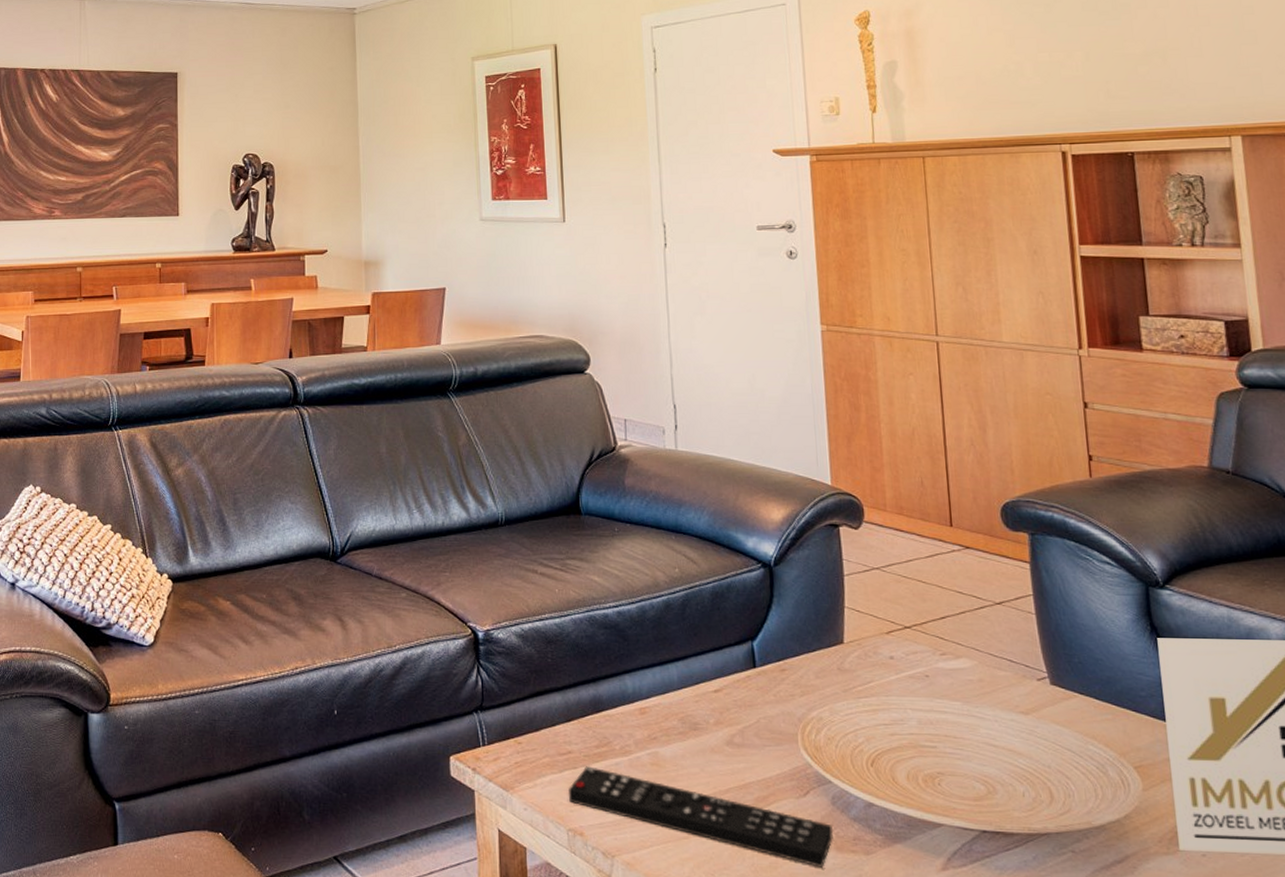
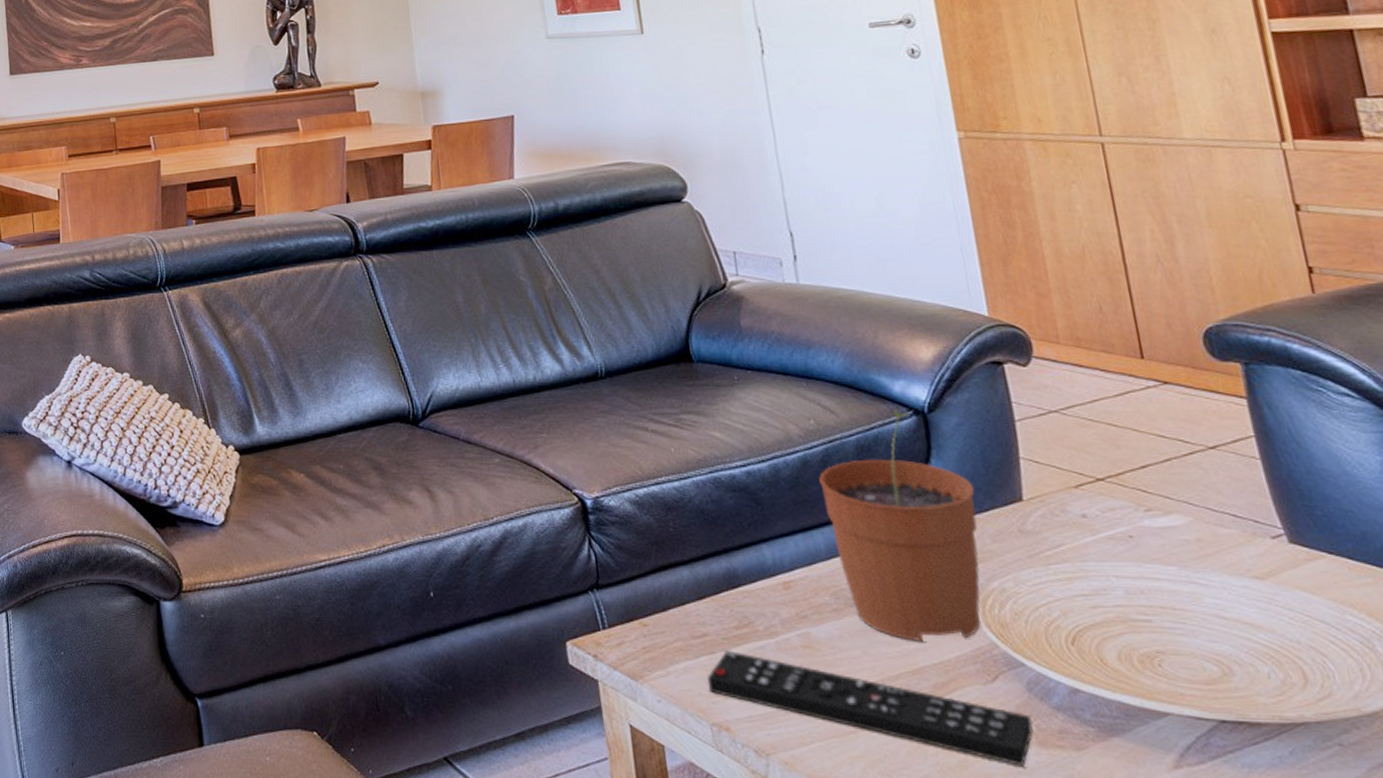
plant pot: none [678,561,806,761] -> present [819,408,982,641]

